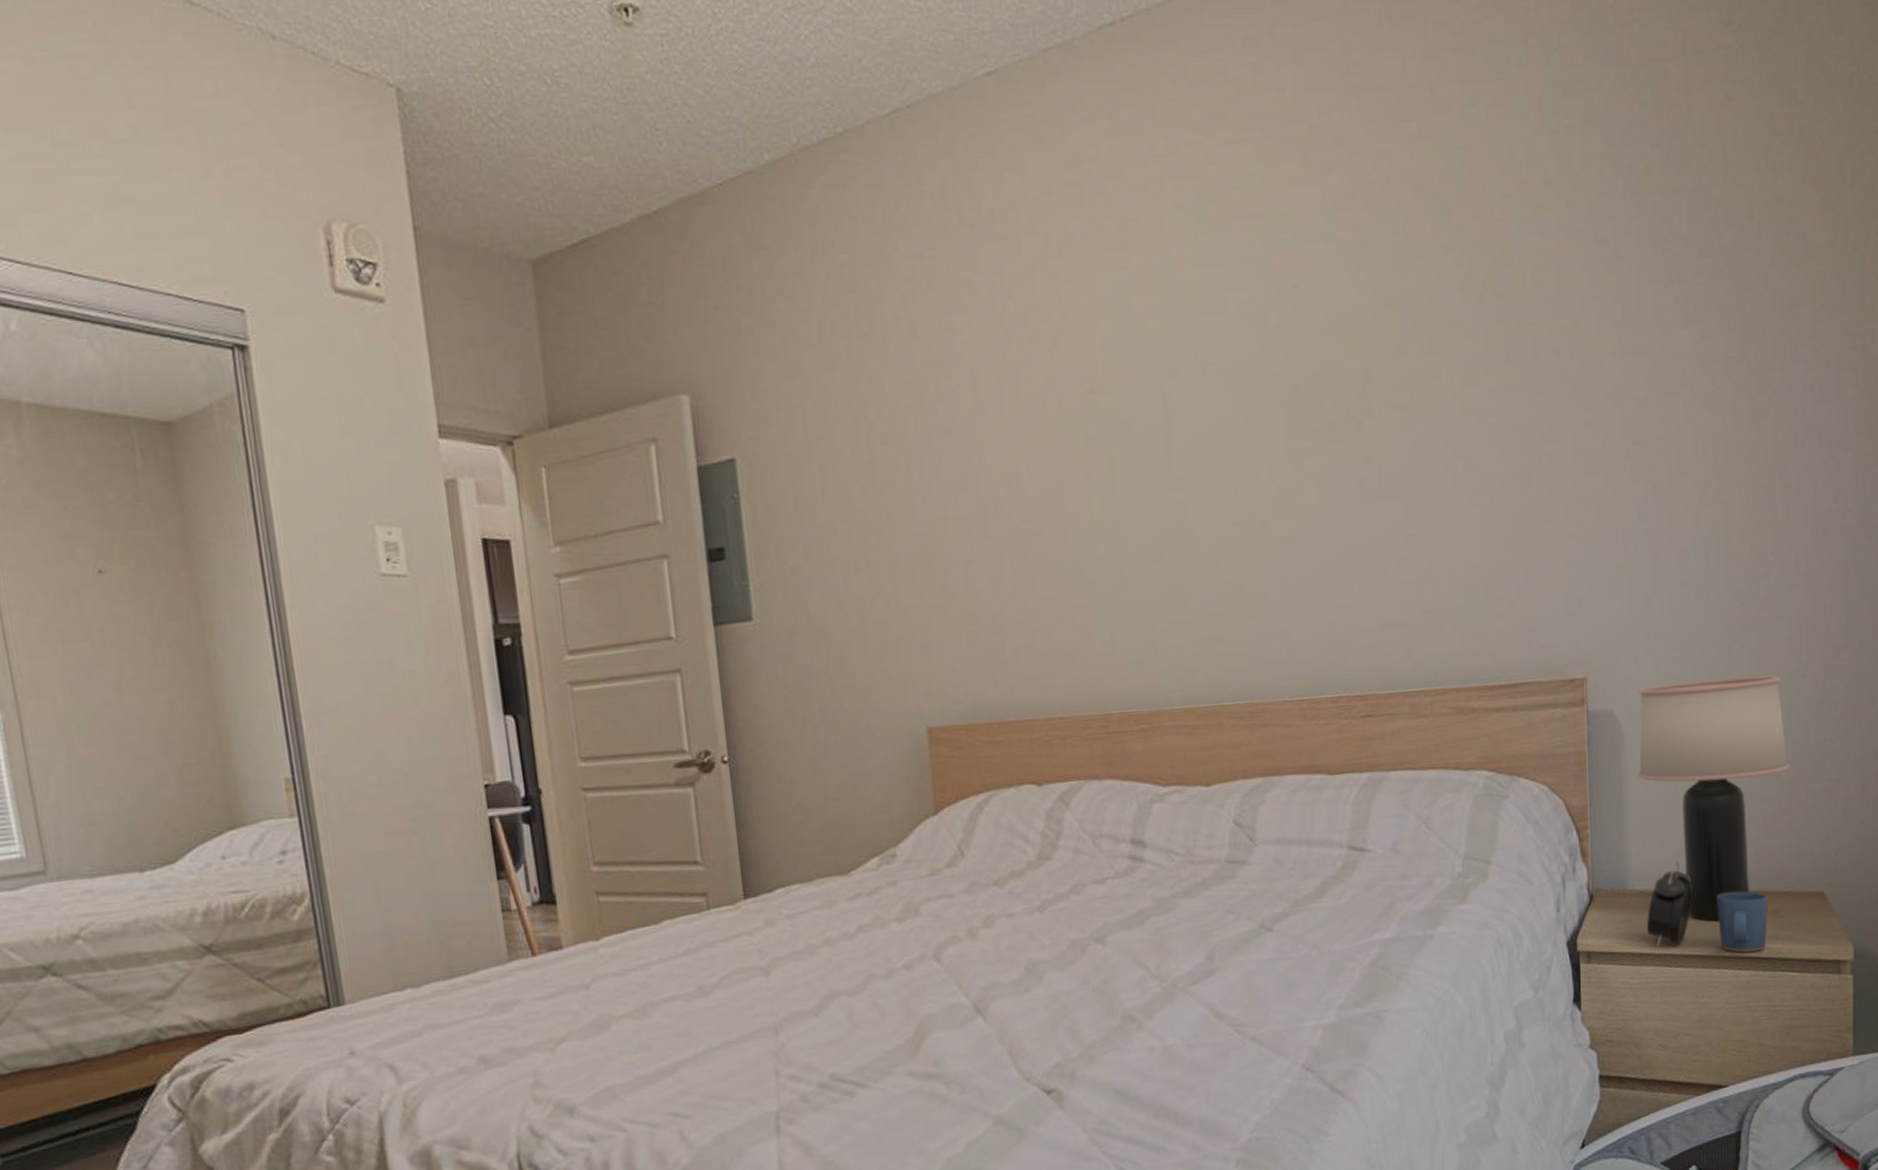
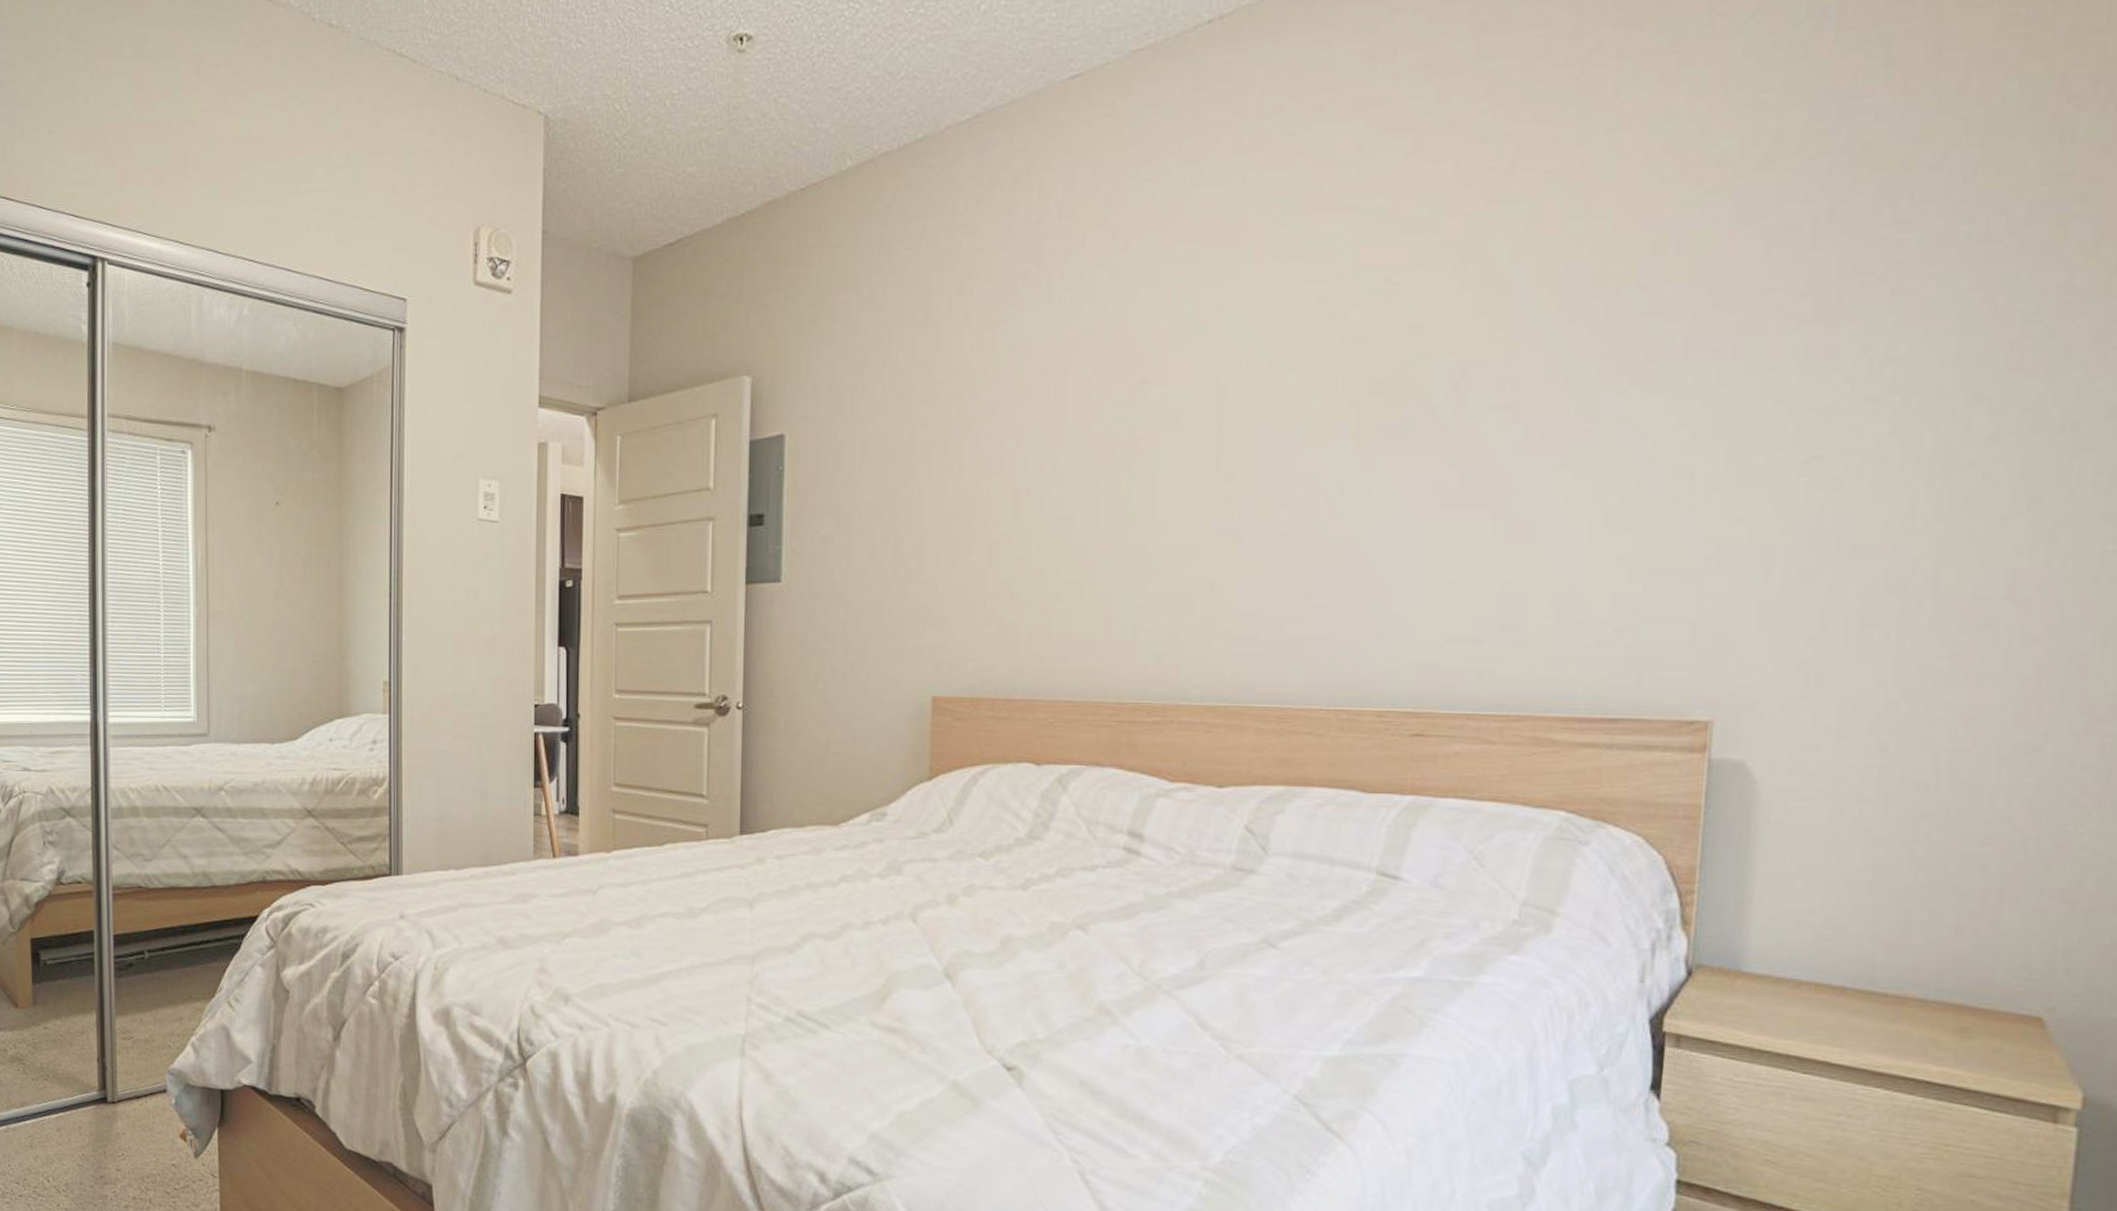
table lamp: present [1638,675,1790,921] -> none [1773,738,2005,1027]
alarm clock: present [1647,861,1693,947] -> none [1765,948,1839,1047]
mug: present [1716,891,1769,953] -> none [1871,996,1953,1075]

